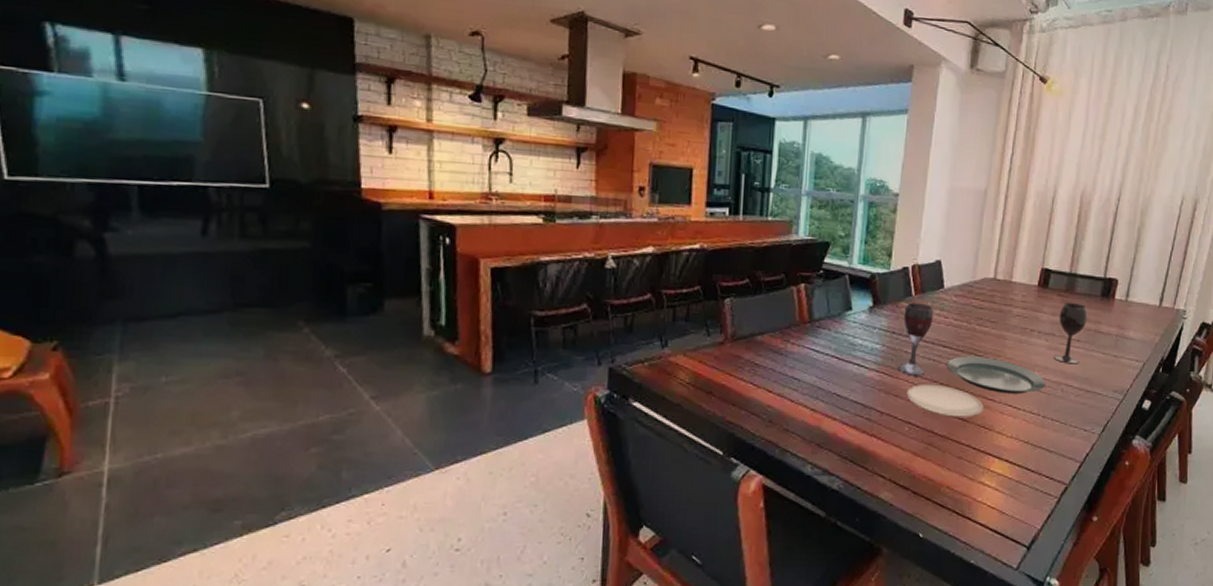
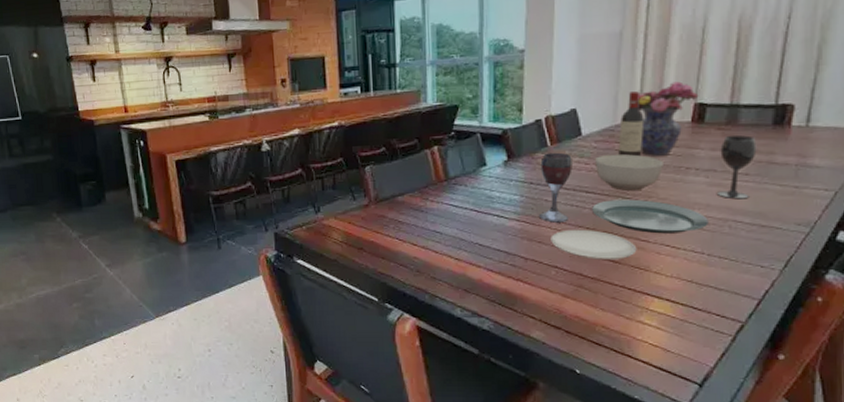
bowl: none [953,309,1013,350] -> present [595,154,665,192]
wine bottle: none [975,250,1000,315] -> present [618,91,645,157]
flower arrangement: none [993,245,1046,316] -> present [636,81,699,156]

